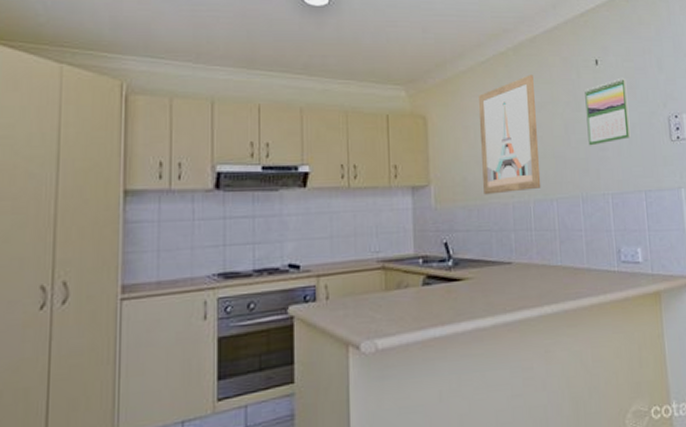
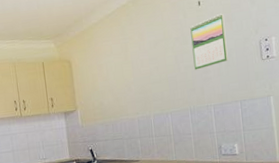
wall art: present [479,75,541,195] -> none [108,19,159,114]

